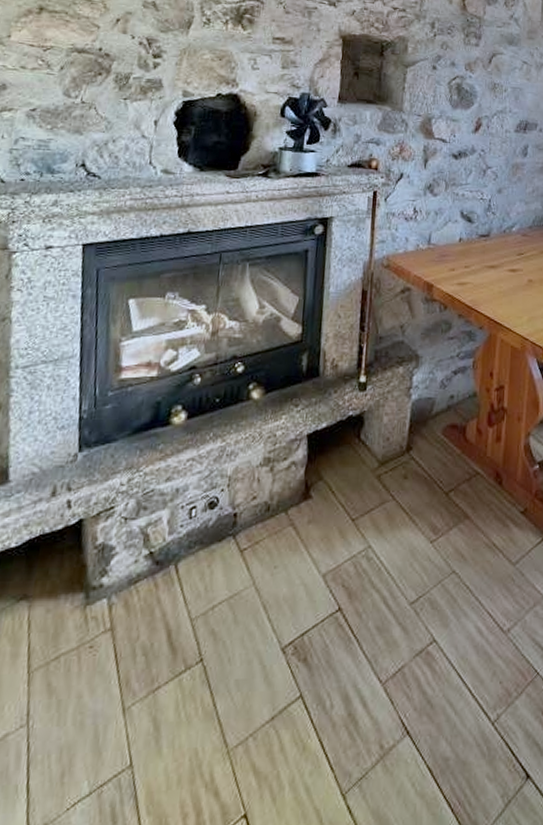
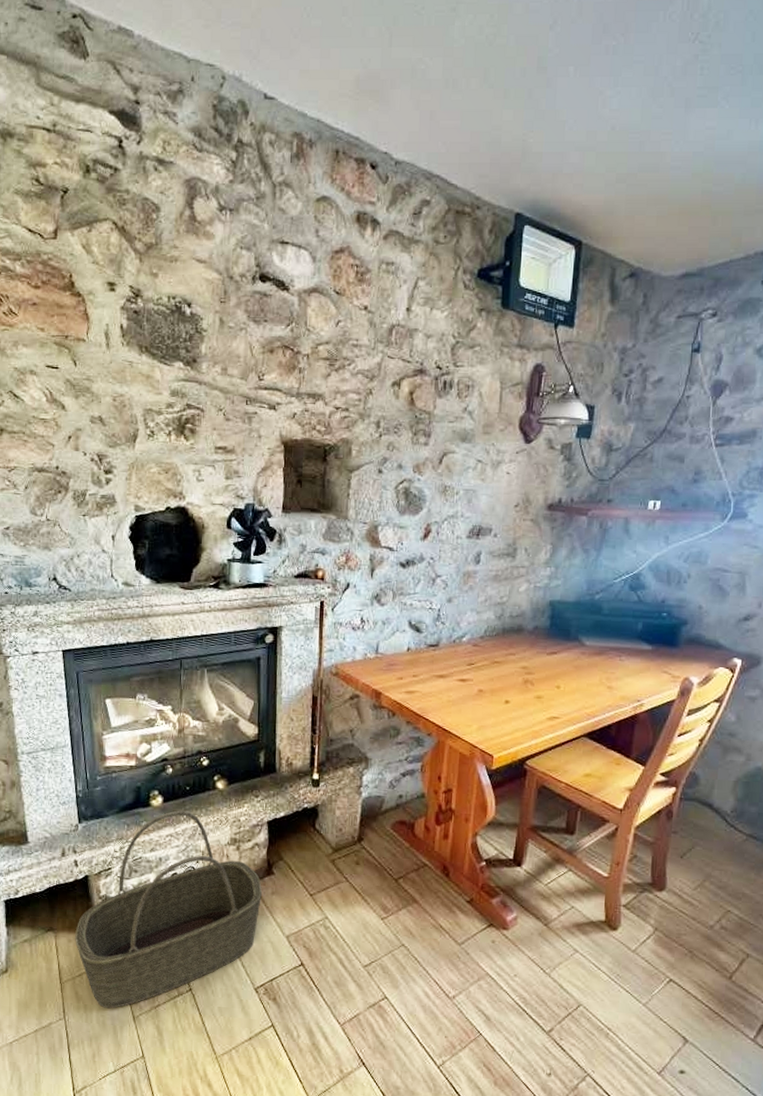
basket: none [55,428,297,702] -> present [75,810,262,1009]

